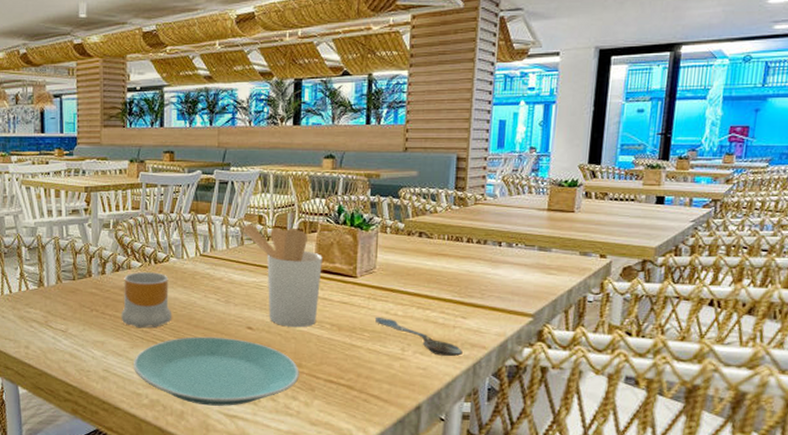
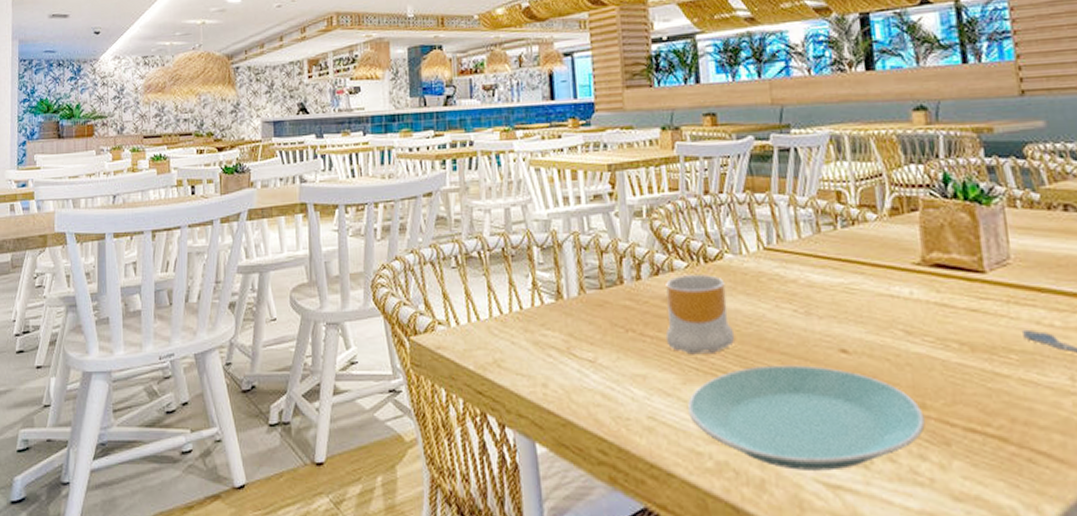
utensil holder: present [241,224,323,327] -> none [815,203,938,348]

